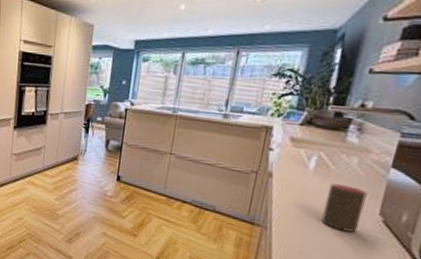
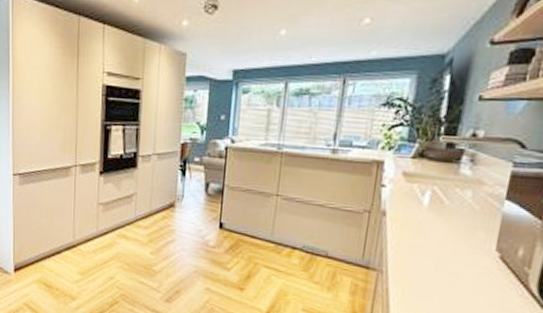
cup: present [321,184,368,233] -> none [437,220,483,271]

